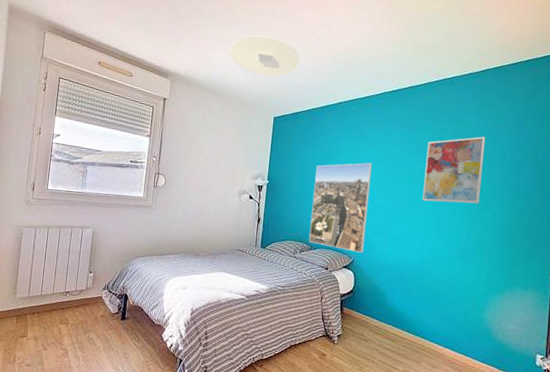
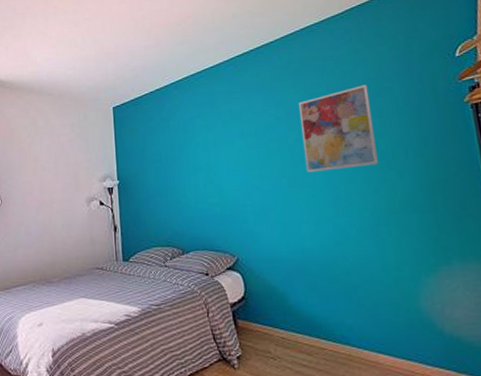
ceiling light: present [229,35,301,76] -> none [52,21,132,65]
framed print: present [309,162,372,253] -> none [172,139,248,249]

